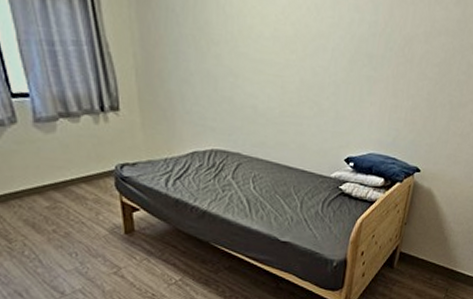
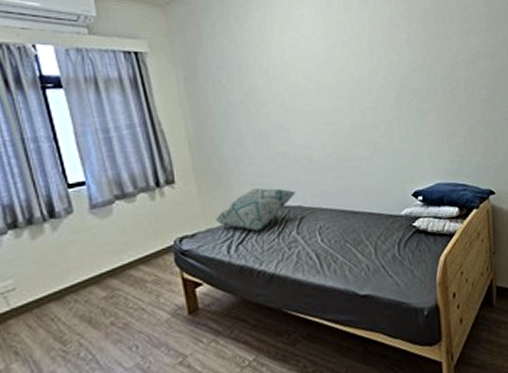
decorative pillow: none [157,128,237,170] -> present [216,187,297,231]

